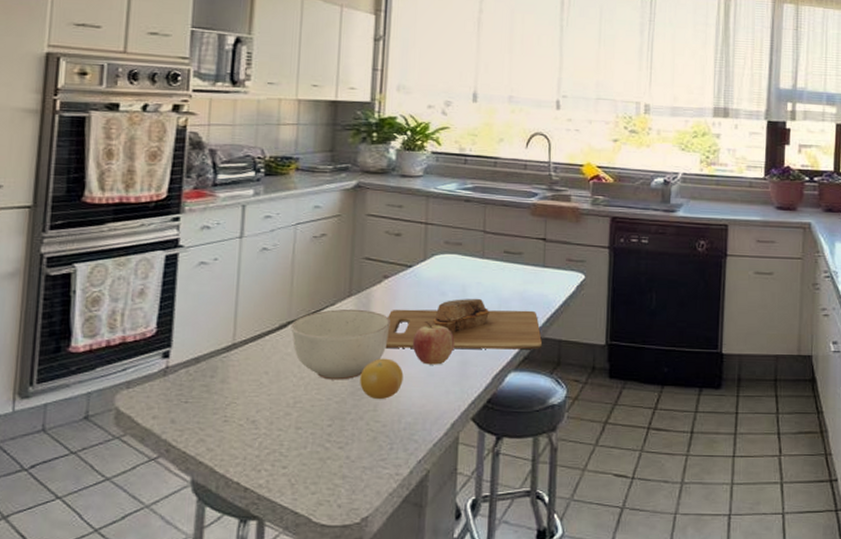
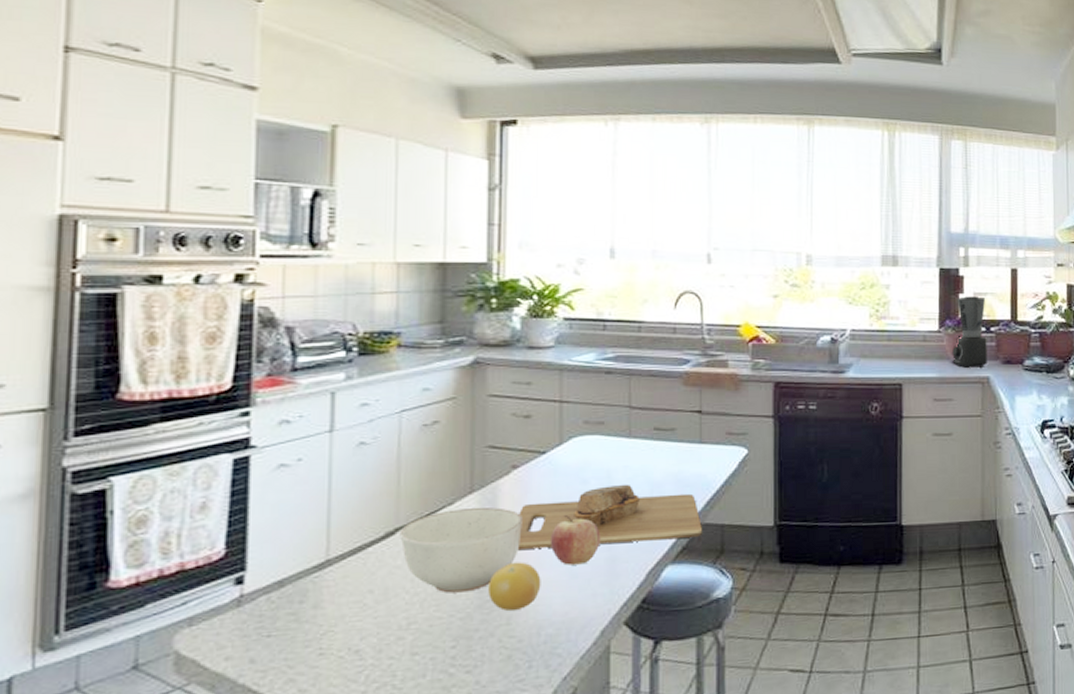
blender: none [776,147,811,214] -> present [952,296,987,368]

